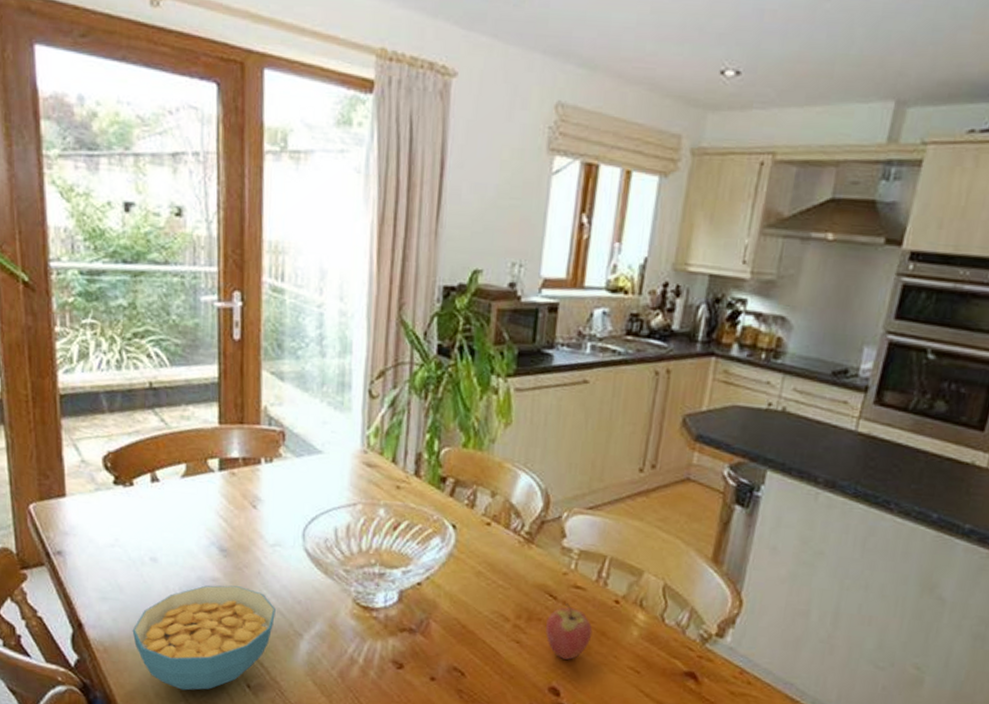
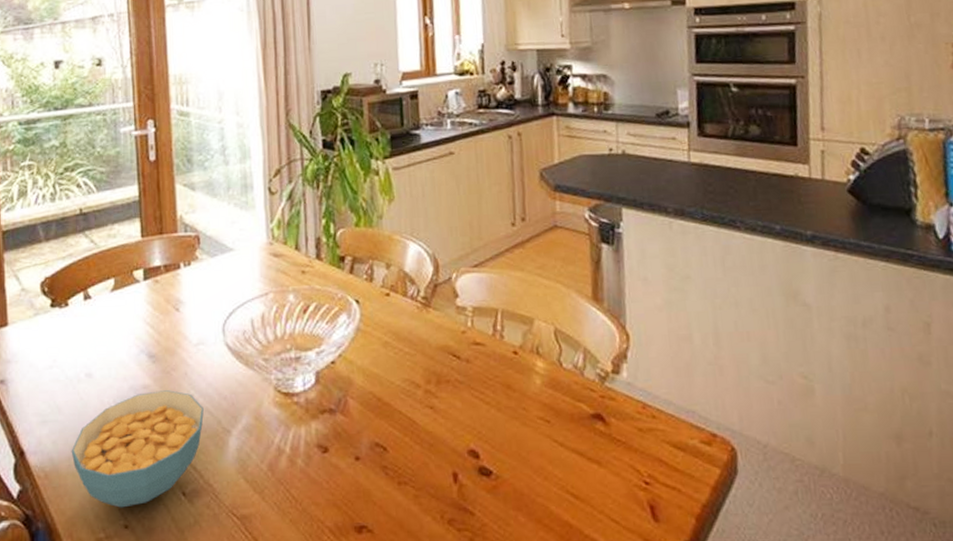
fruit: present [546,603,593,660] -> none [455,361,499,419]

